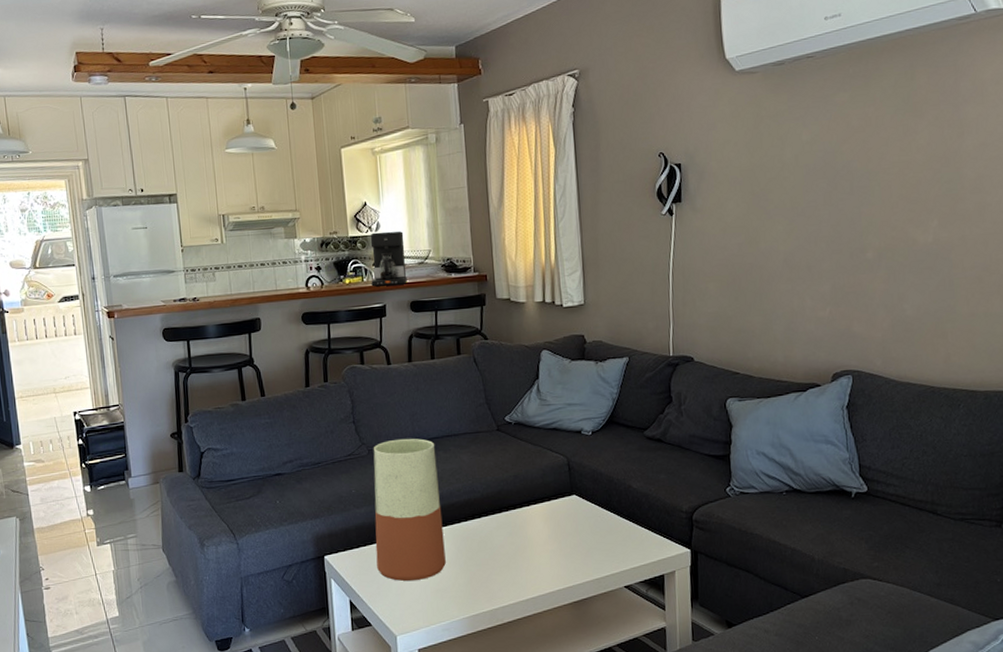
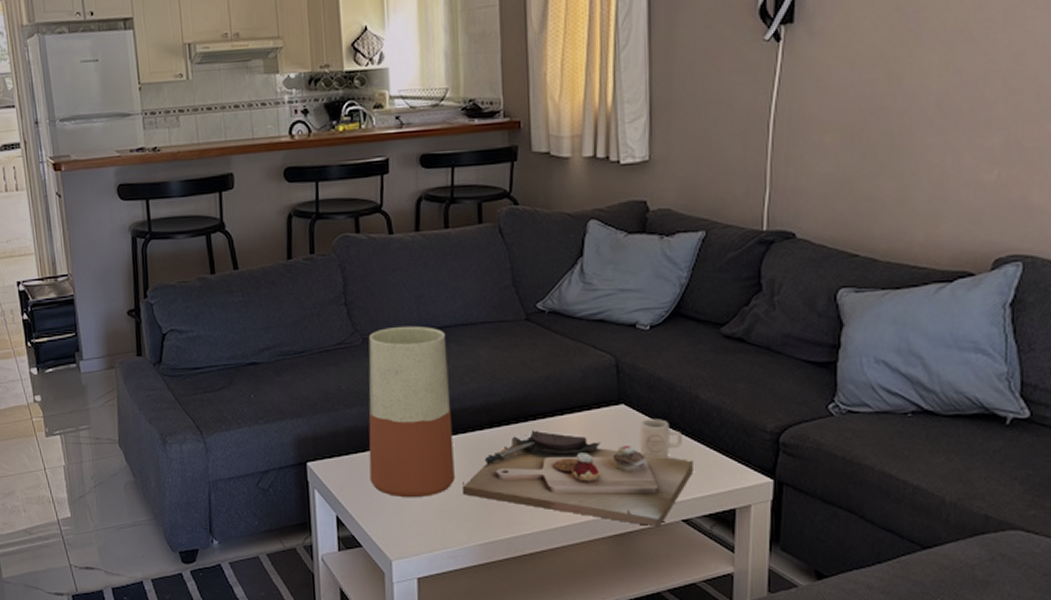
coffee maker: present [370,231,407,287] -> none [371,64,417,136]
decorative tray: none [452,519,631,594] -> present [463,430,693,527]
mug: none [588,505,621,537] -> present [639,419,682,459]

